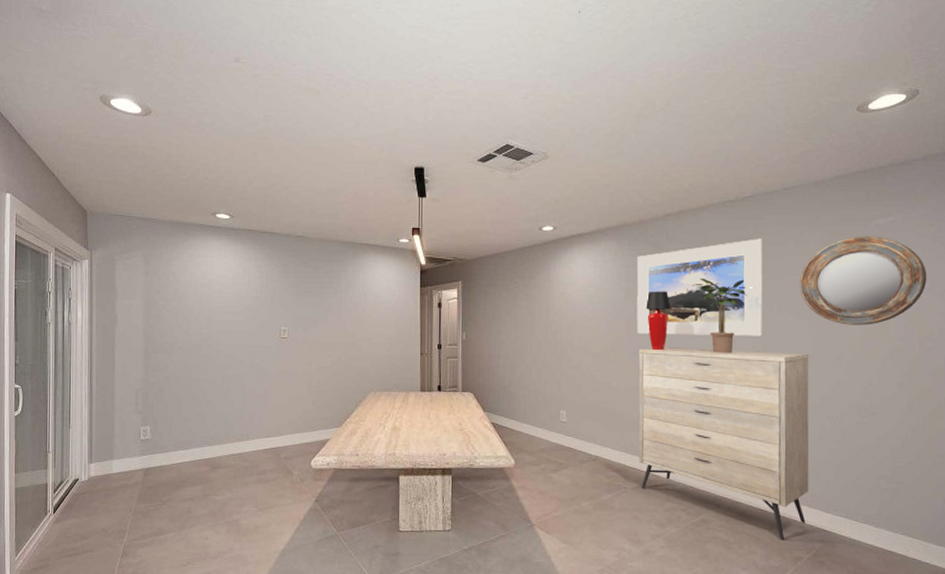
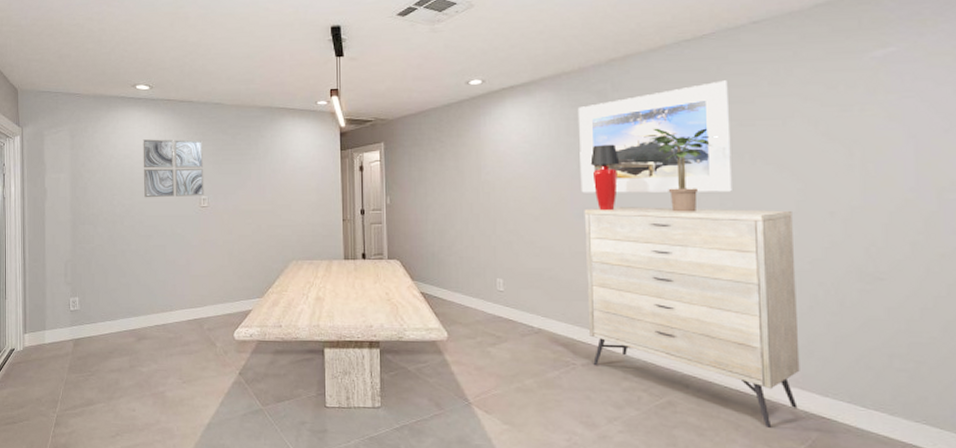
wall art: none [221,269,285,328] -> present [143,139,204,198]
home mirror: present [800,236,927,325] -> none [777,70,944,176]

